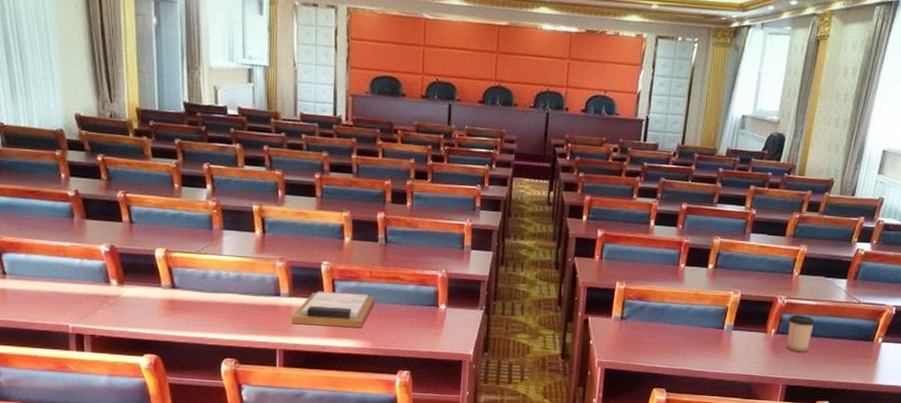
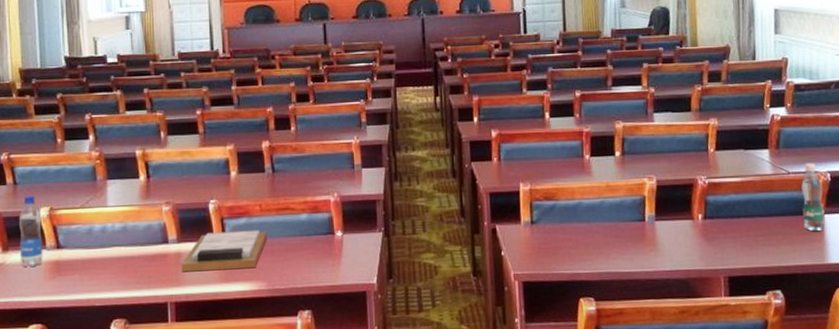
bottle: none [135,235,158,303] -> present [19,195,43,267]
cup: present [786,314,815,352] -> none [714,194,744,237]
bottle: none [861,296,887,357] -> present [801,163,825,232]

